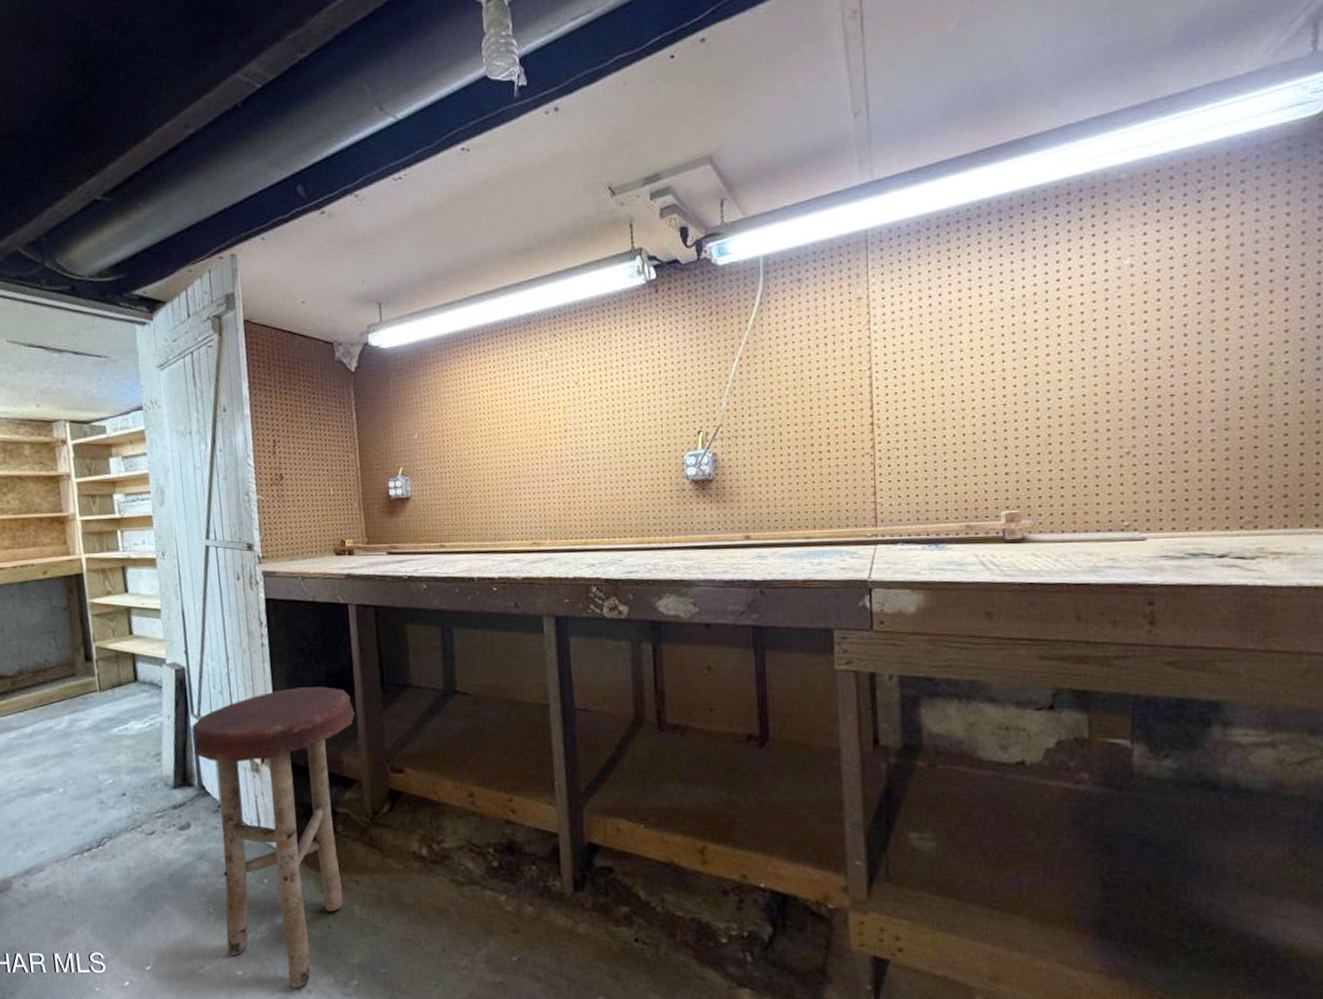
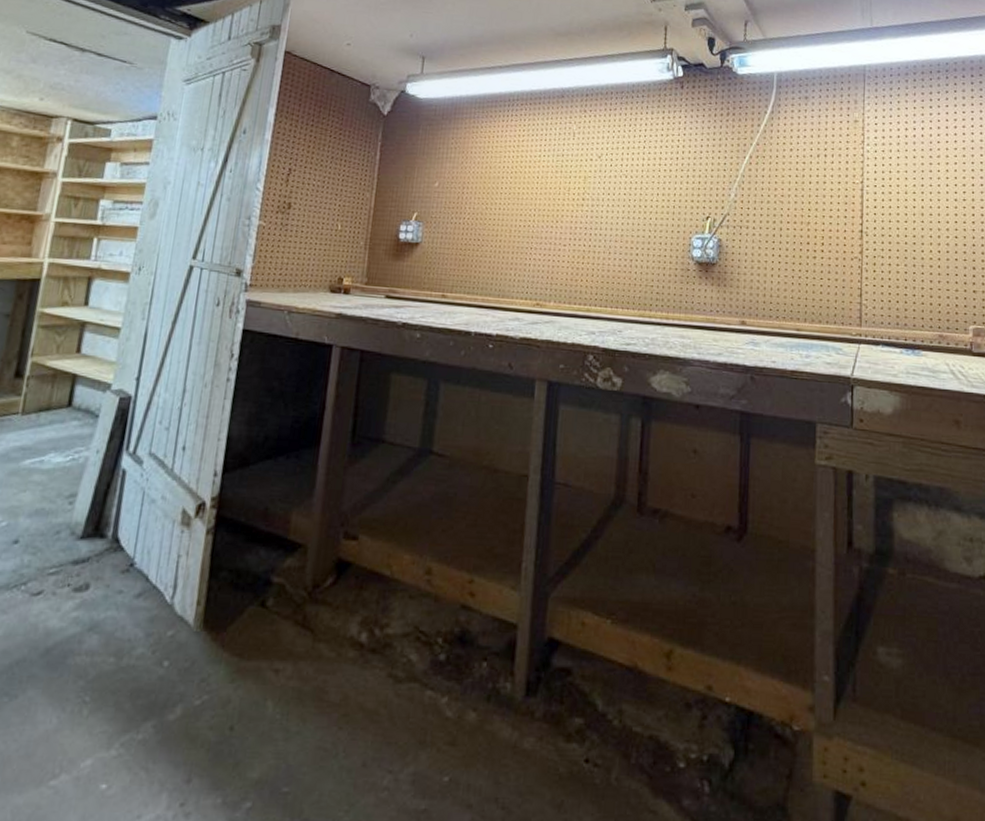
stool: present [191,687,355,987] -> none [95,431,316,809]

